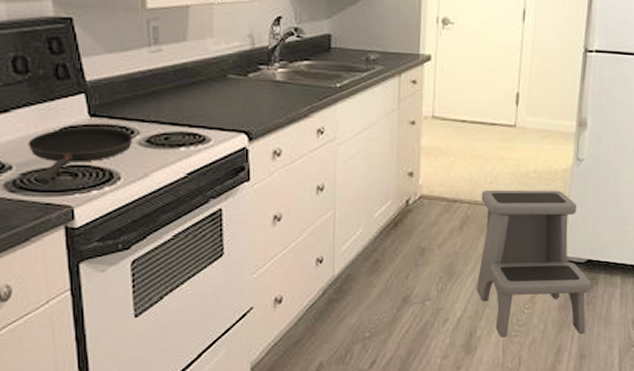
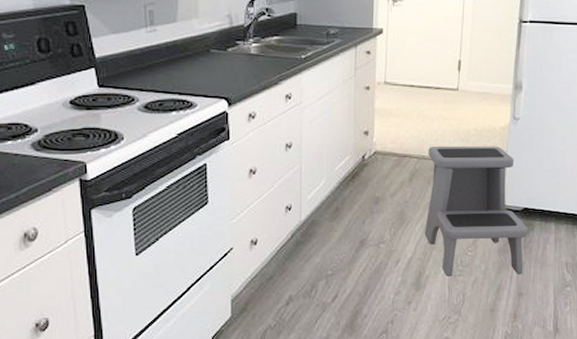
frying pan: present [28,126,133,183] -> none [50,95,133,143]

